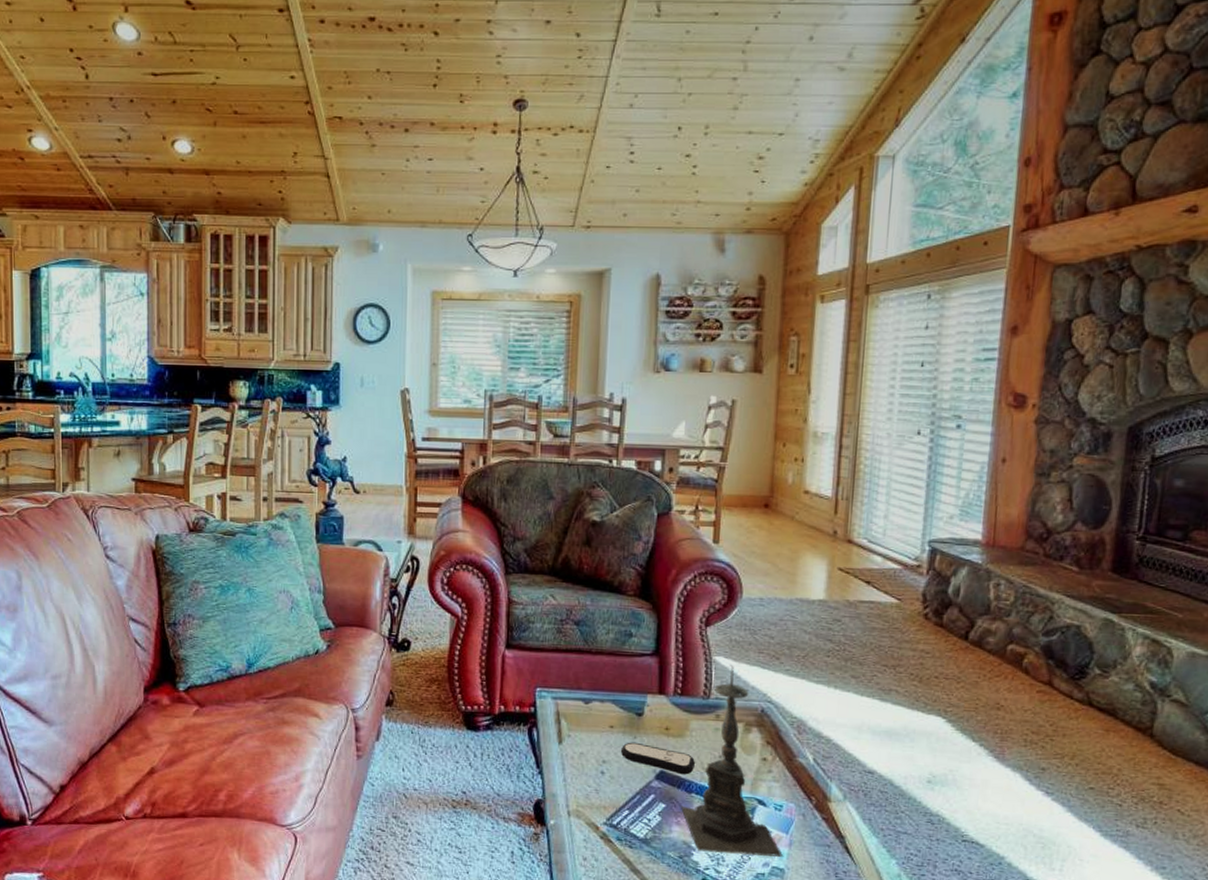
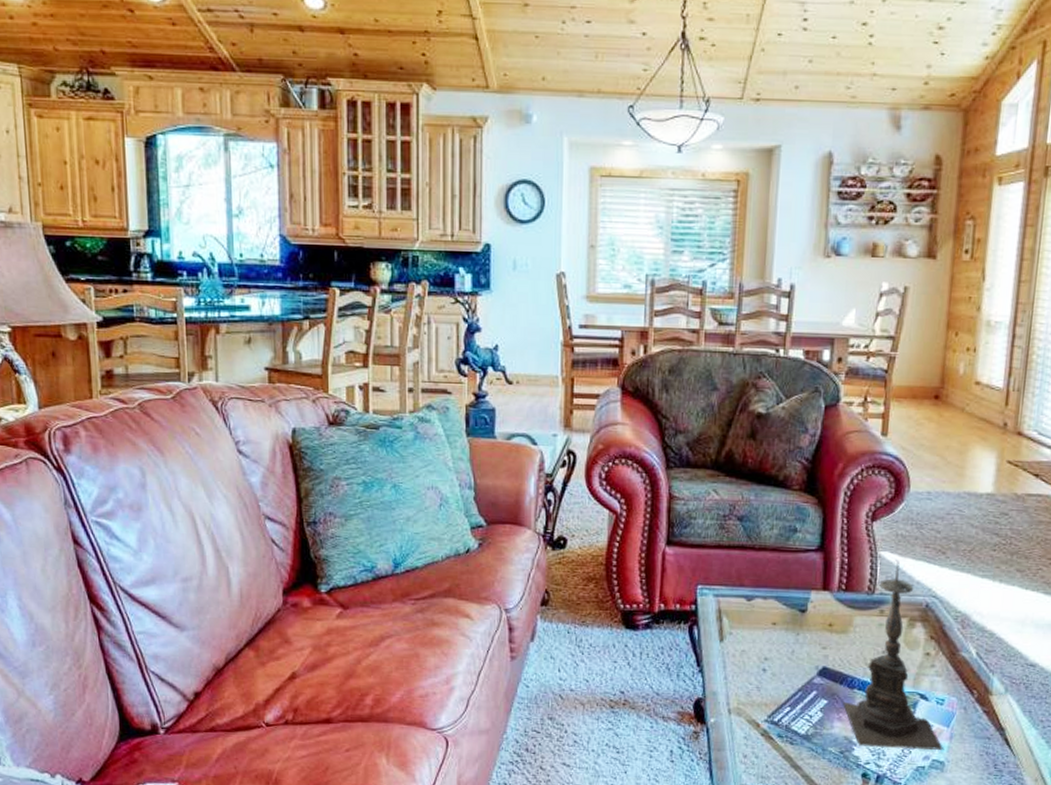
remote control: present [620,742,695,775] -> none [782,639,858,671]

